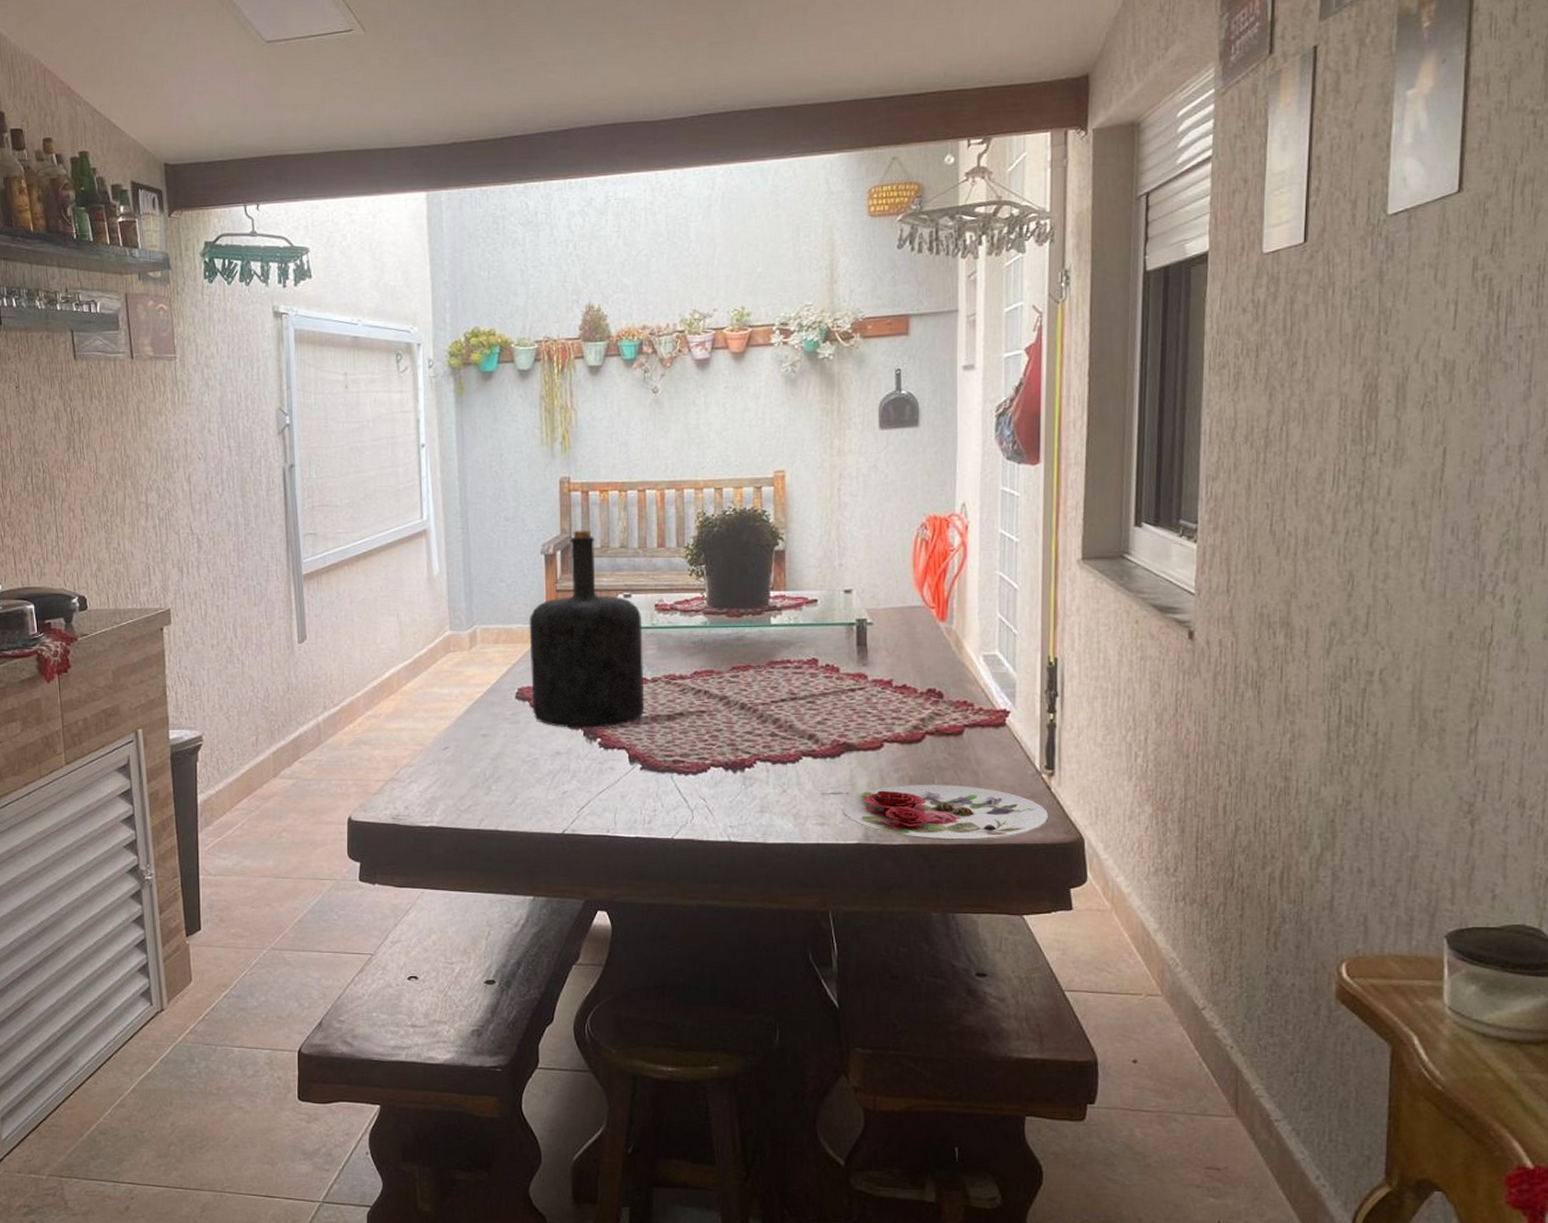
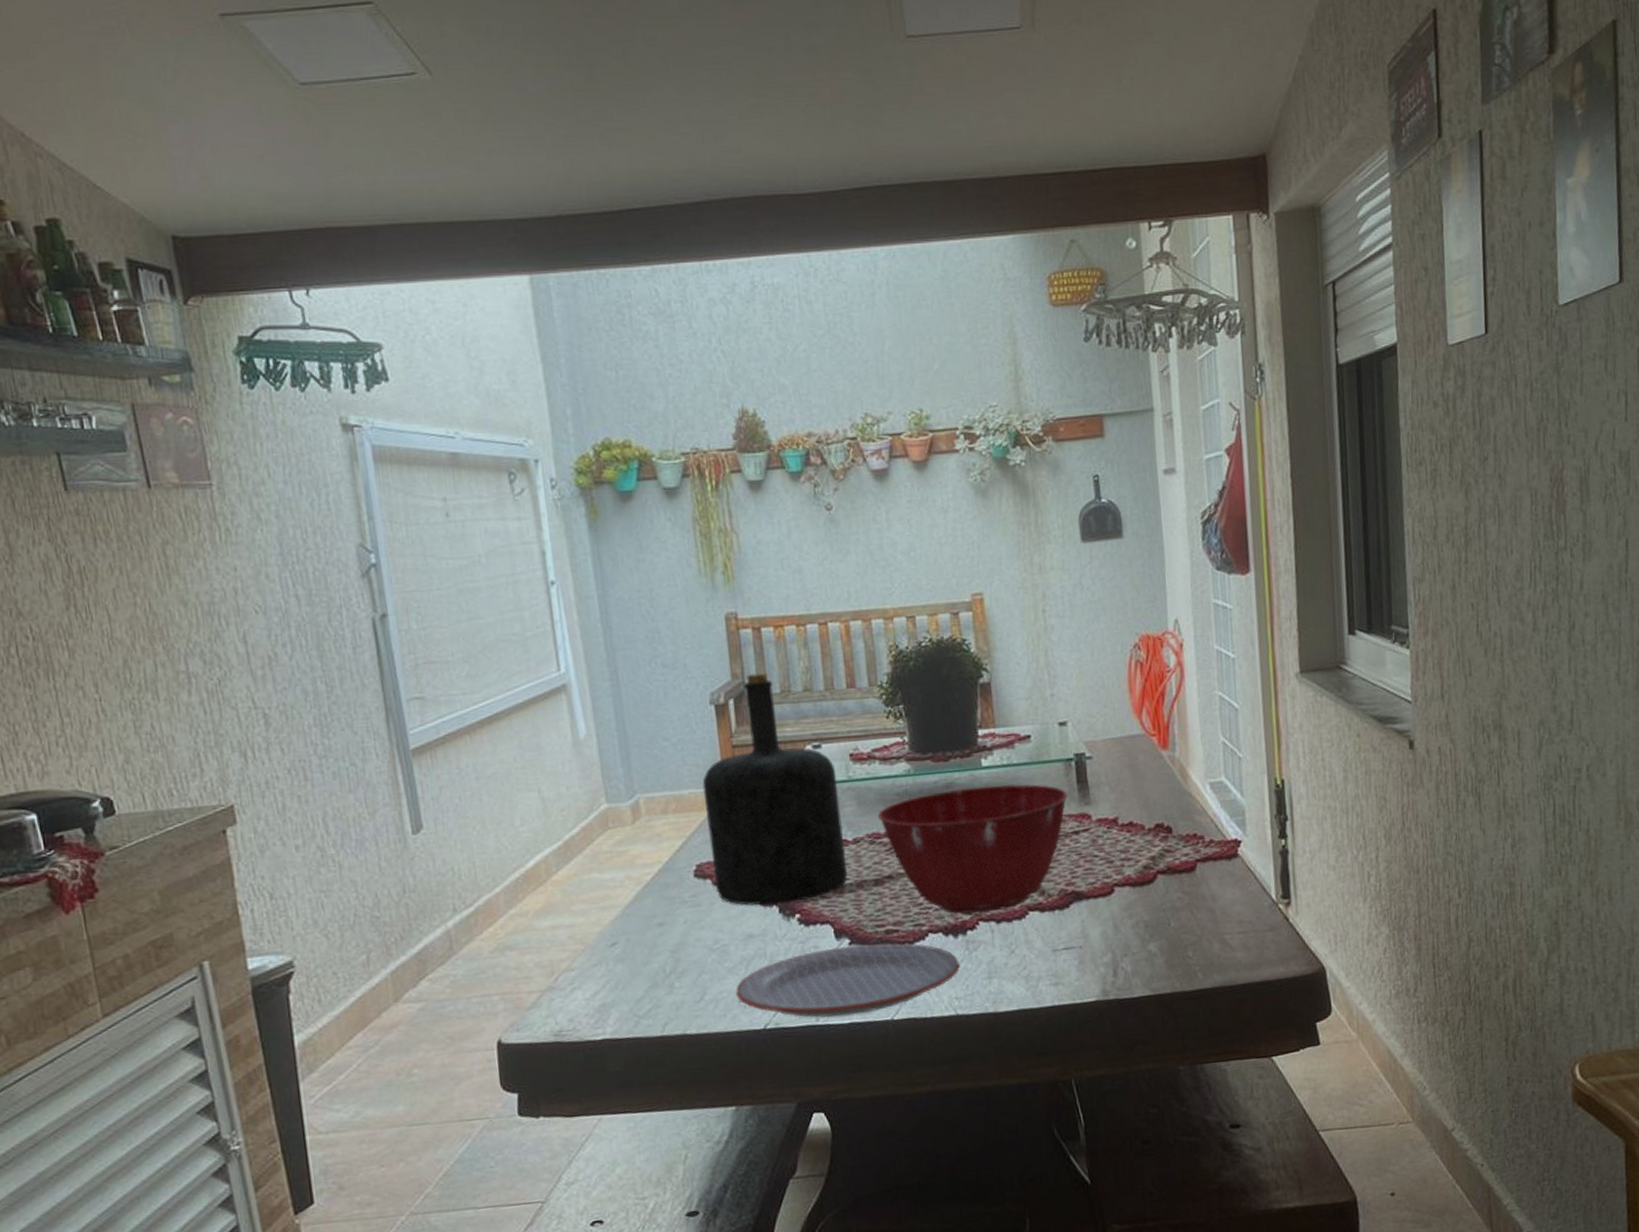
plate: none [541,770,736,831] -> present [736,943,960,1018]
mixing bowl: none [674,641,847,754] -> present [877,783,1068,914]
plate: present [842,785,1049,841] -> none [1076,925,1289,989]

